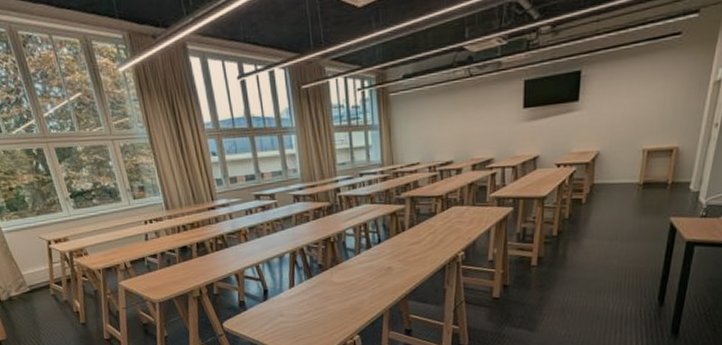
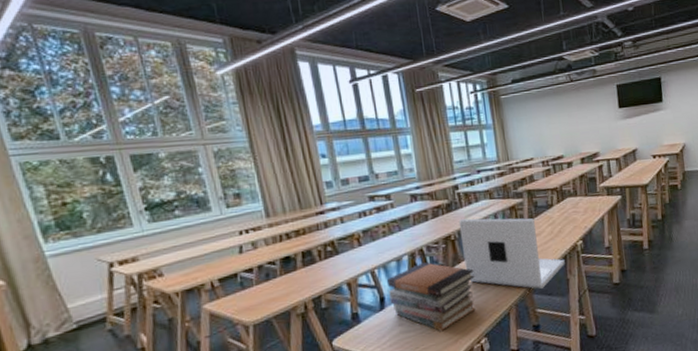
book stack: none [270,260,351,326] -> present [387,262,476,332]
laptop: none [338,221,443,296] -> present [458,218,565,289]

